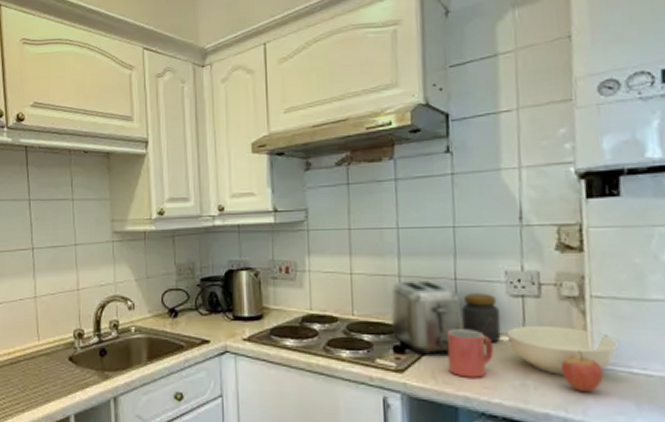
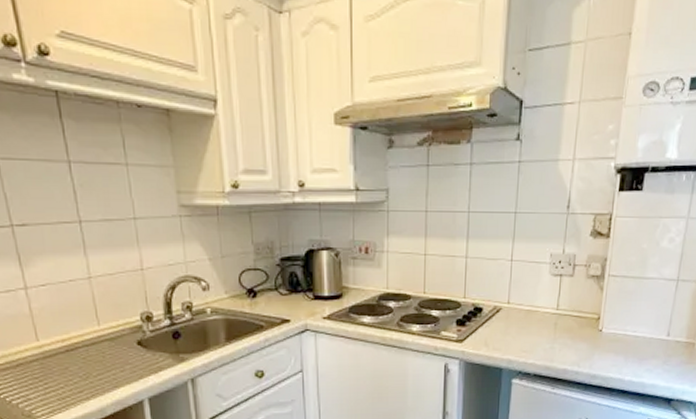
toaster: present [390,280,463,355] -> none [456,261,514,327]
mug: present [446,329,494,378] -> none [498,304,534,344]
jar: present [462,293,501,343] -> none [513,273,542,315]
bowl: present [506,325,620,375] -> none [545,299,622,339]
fruit: present [560,349,604,393] -> none [579,318,608,352]

